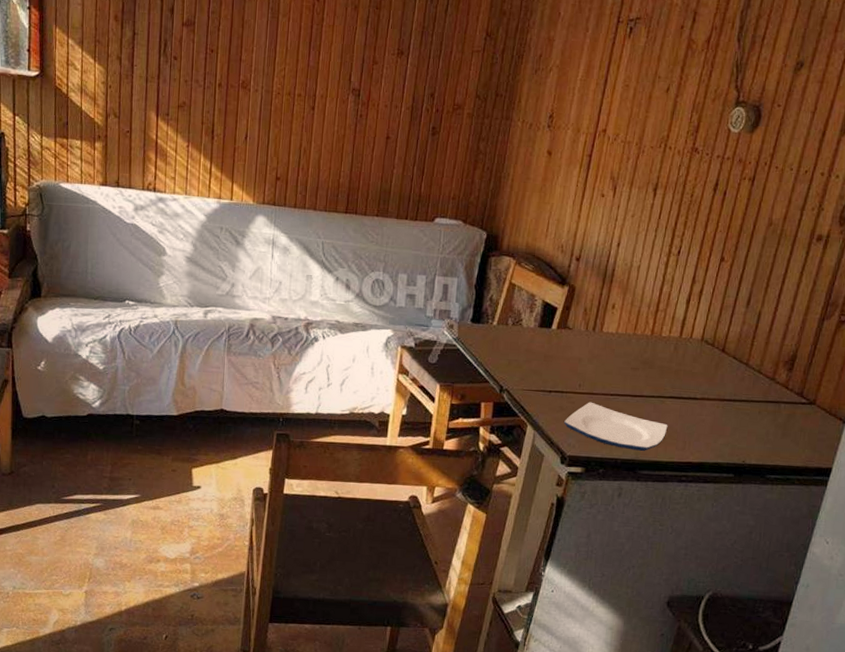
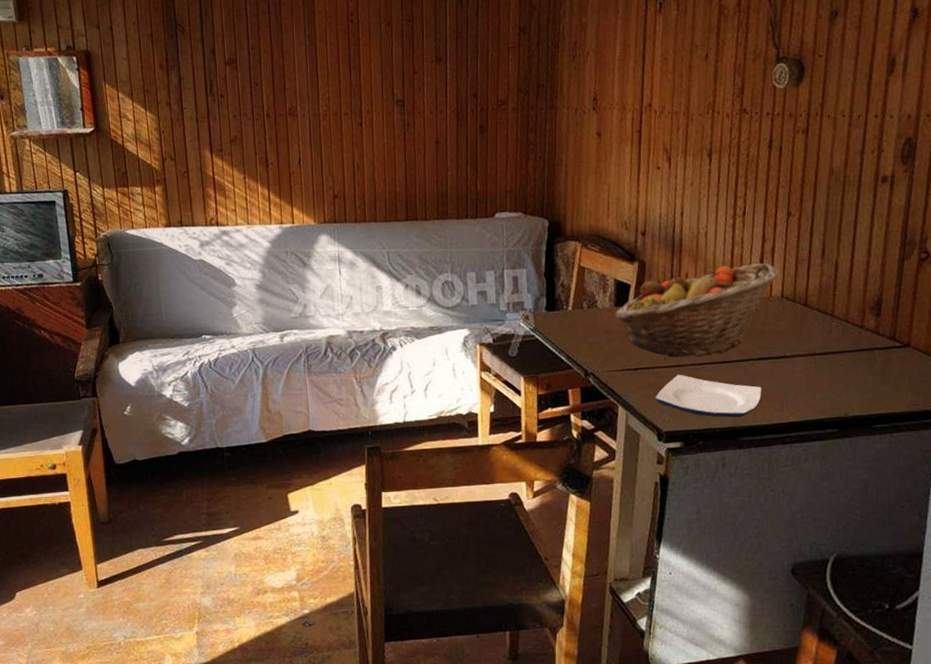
fruit basket: none [537,302,703,387] -> present [614,263,779,357]

